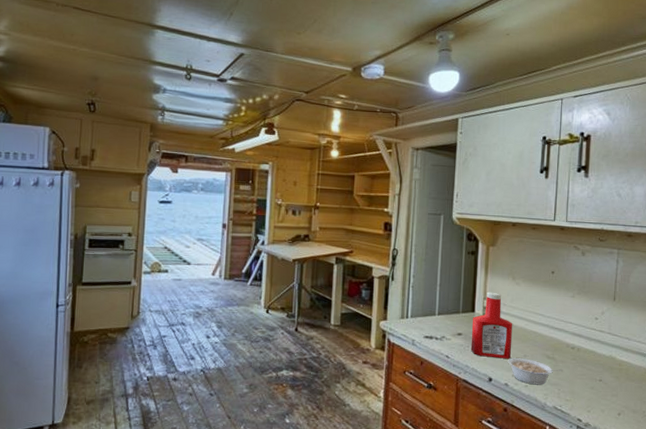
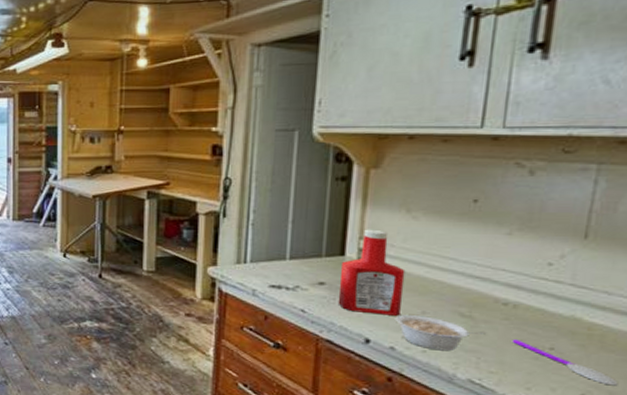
spoon: none [578,374,638,406] -> present [511,339,619,386]

